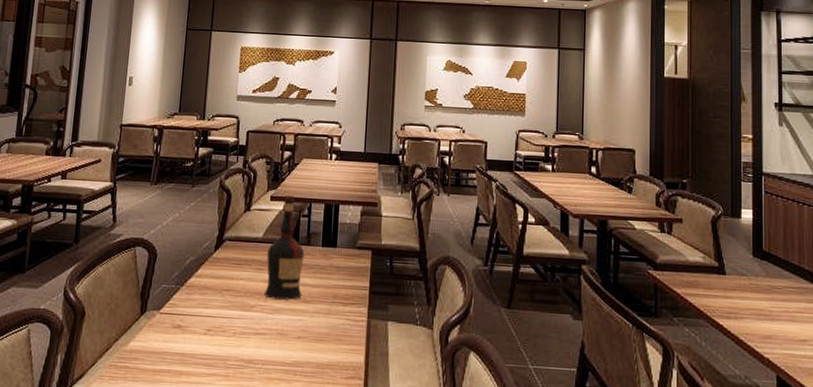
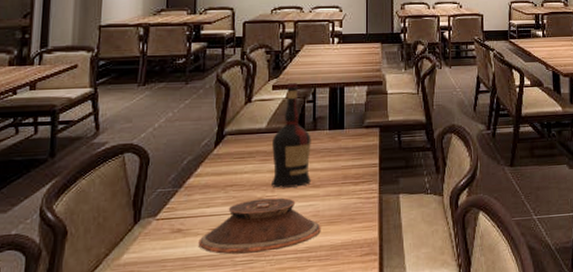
plate: none [195,306,309,360] -> present [198,197,321,255]

